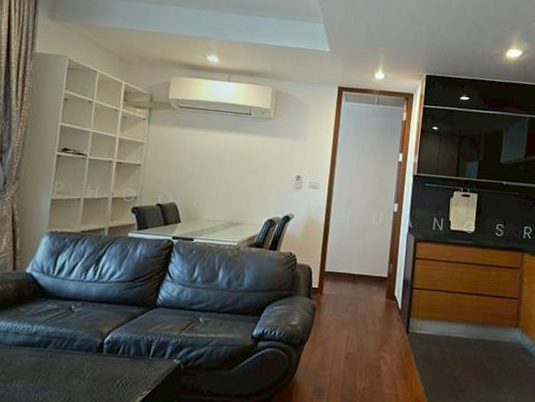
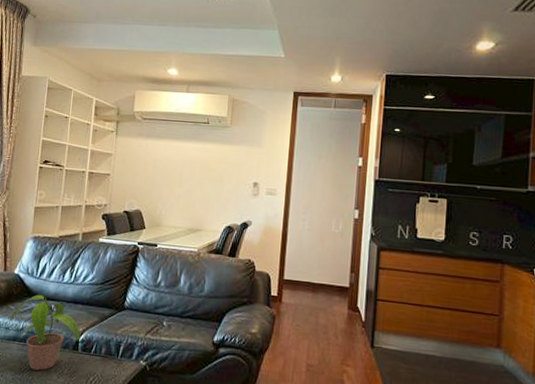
potted plant: none [19,294,106,377] -> present [9,294,81,371]

